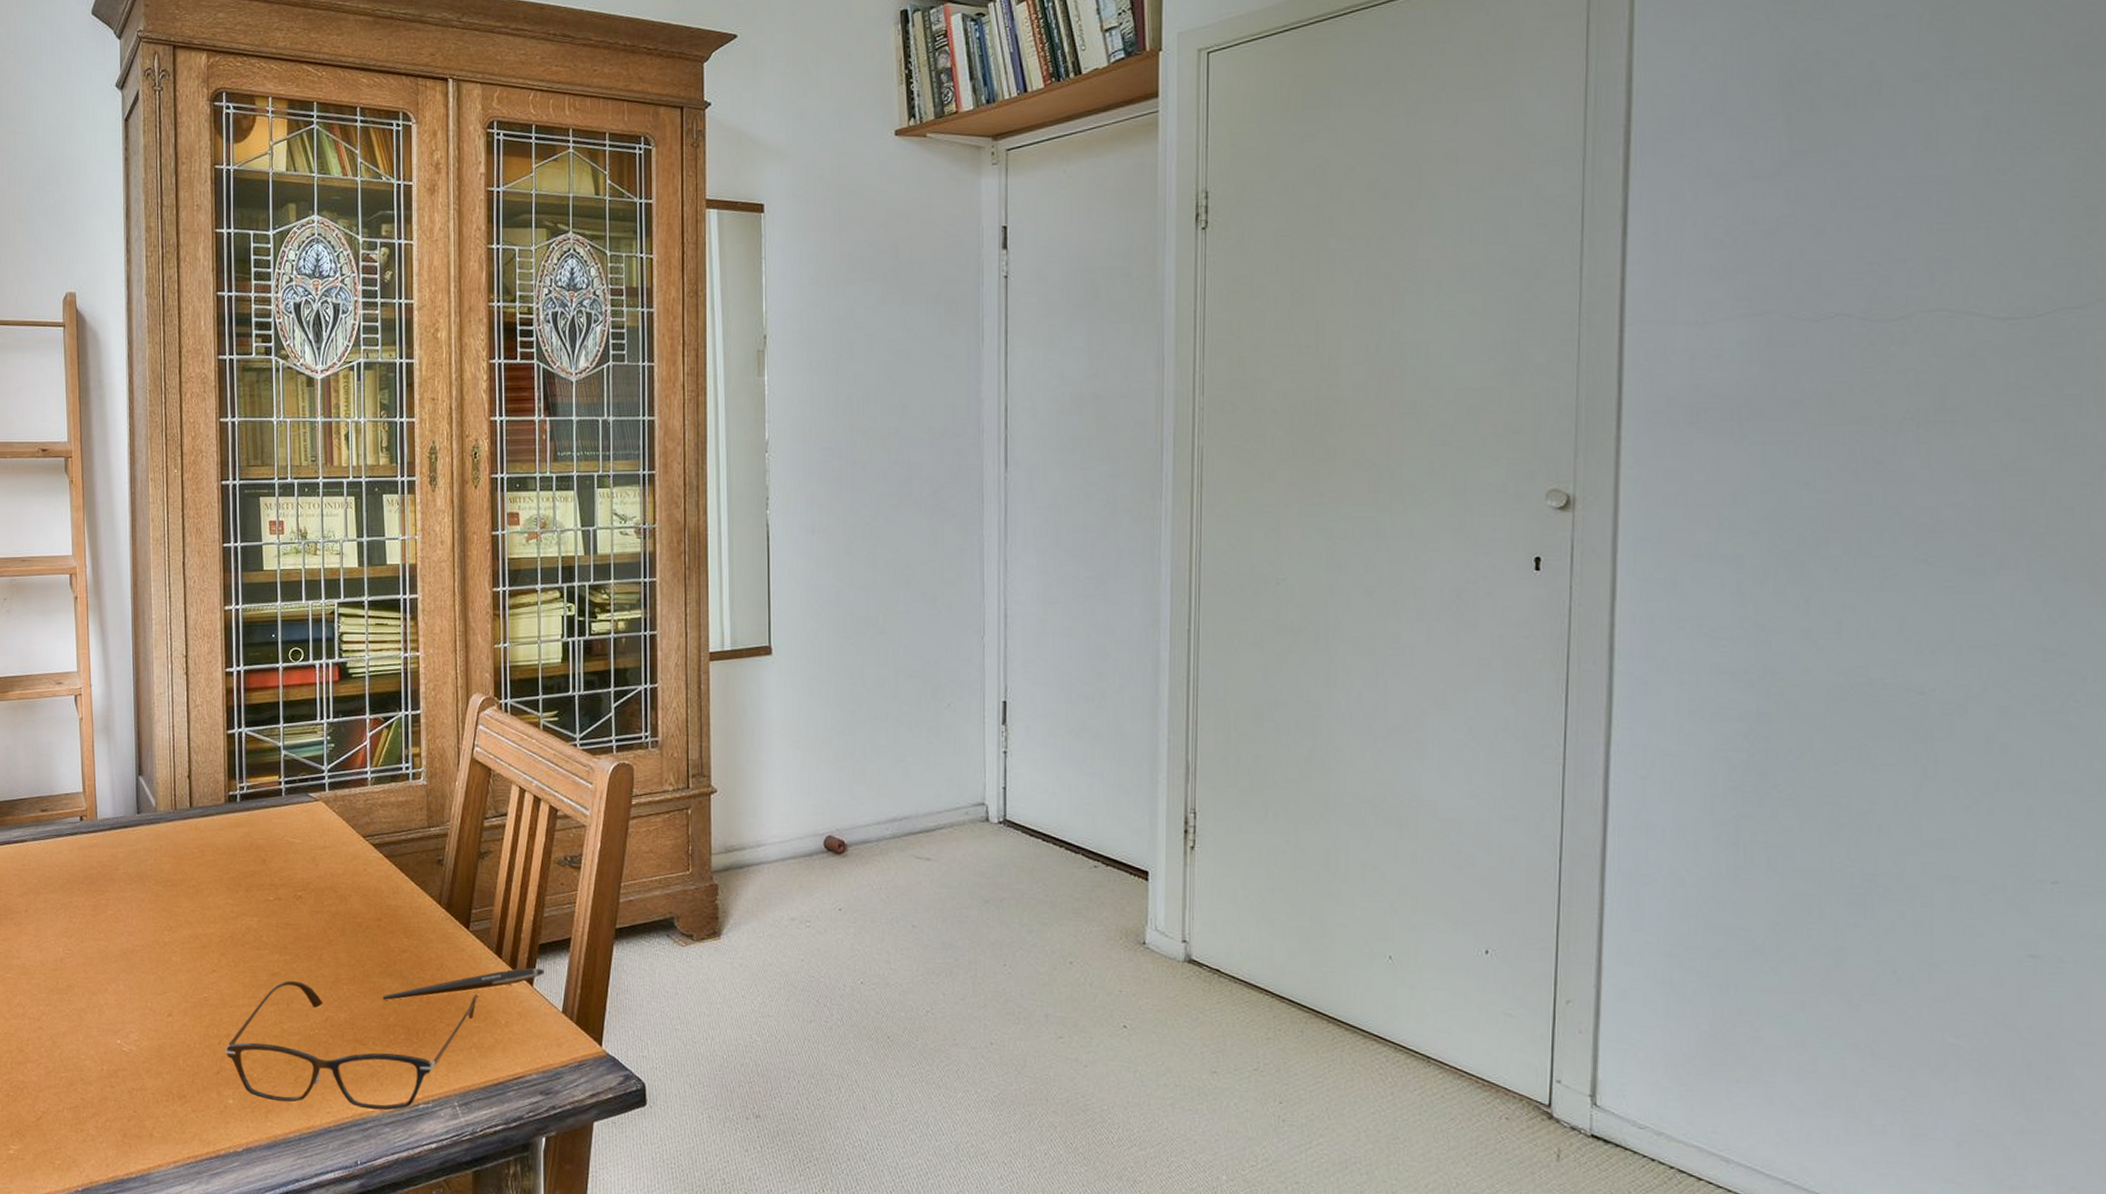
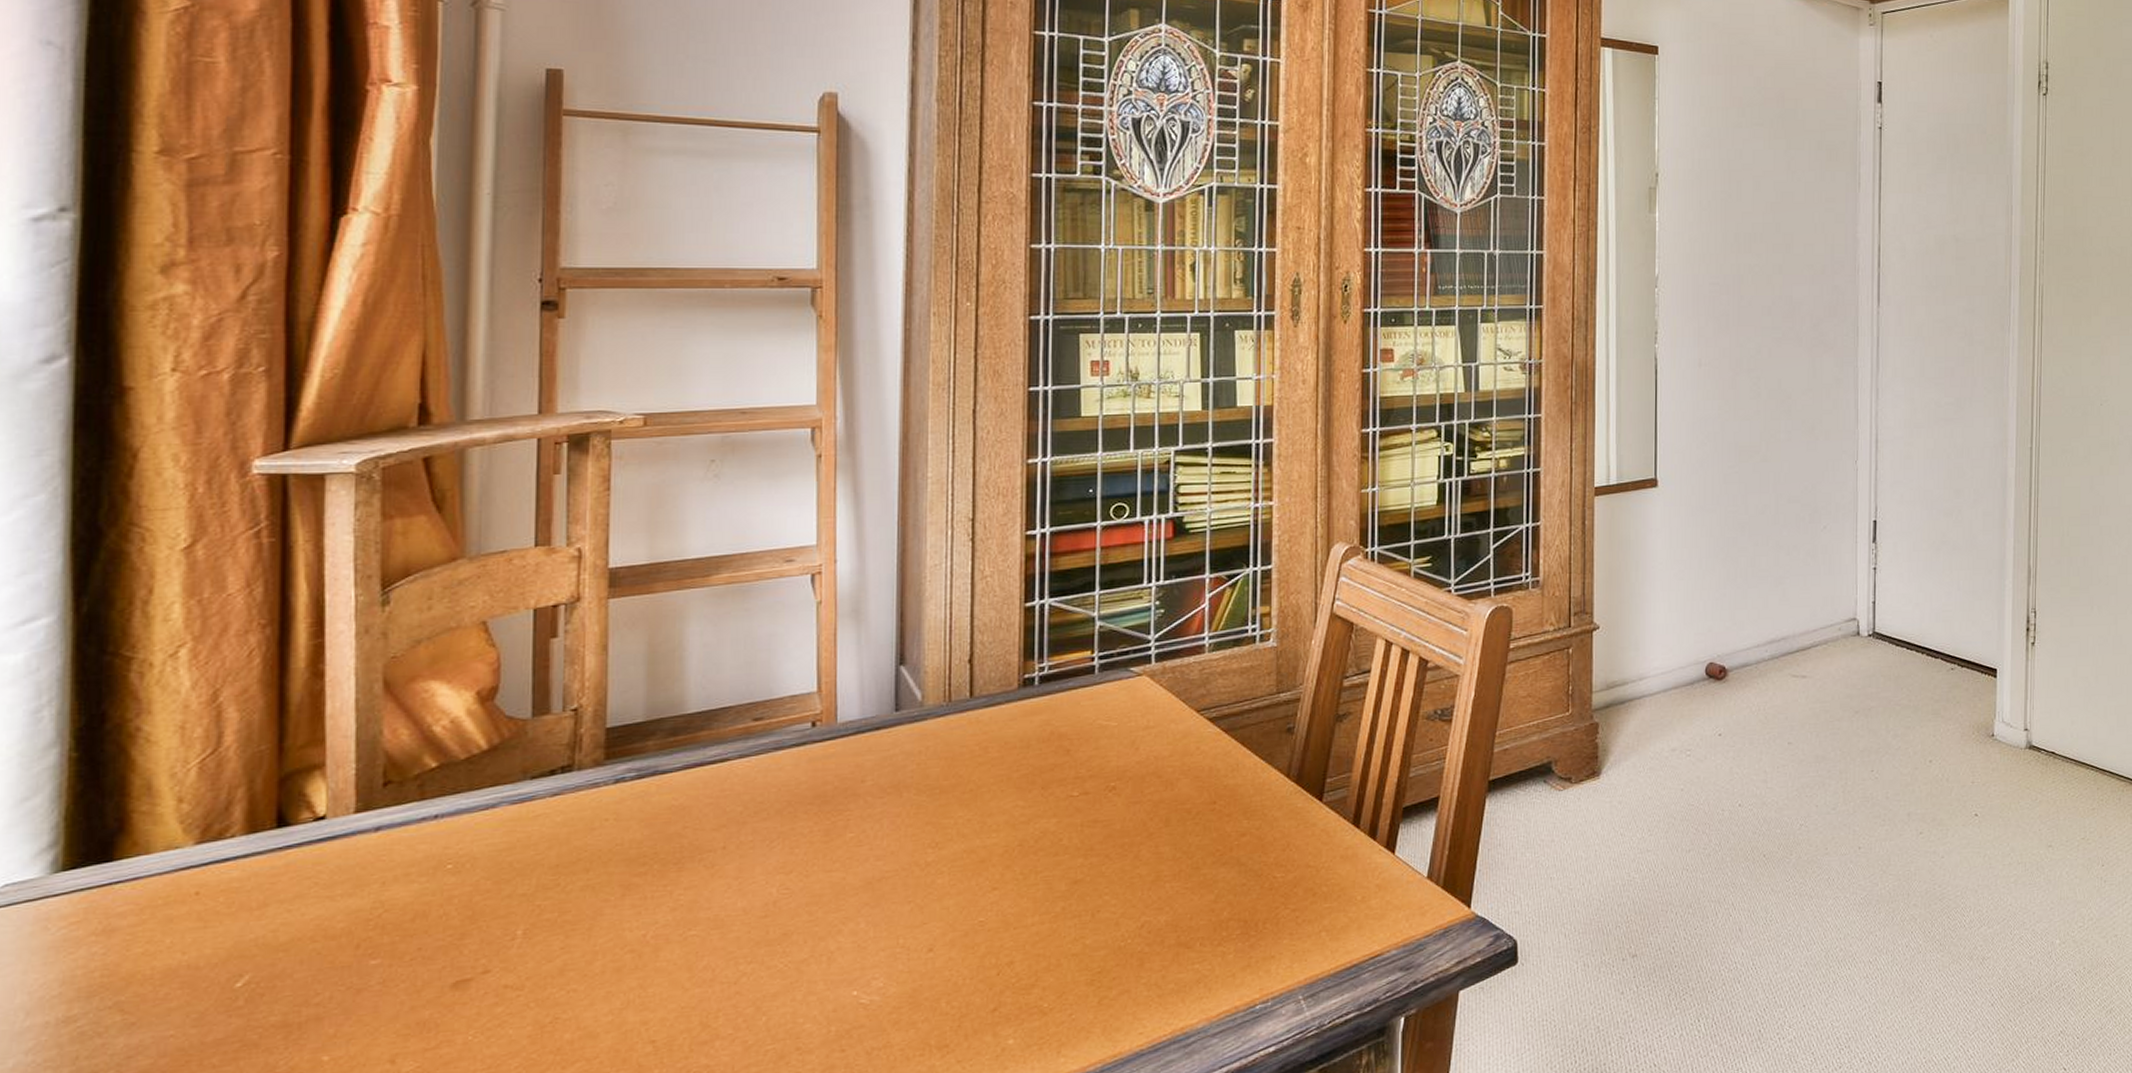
eyeglasses: present [224,981,479,1111] -> none [1004,871,1332,1032]
pen: present [382,968,544,1000] -> none [1214,834,1408,893]

